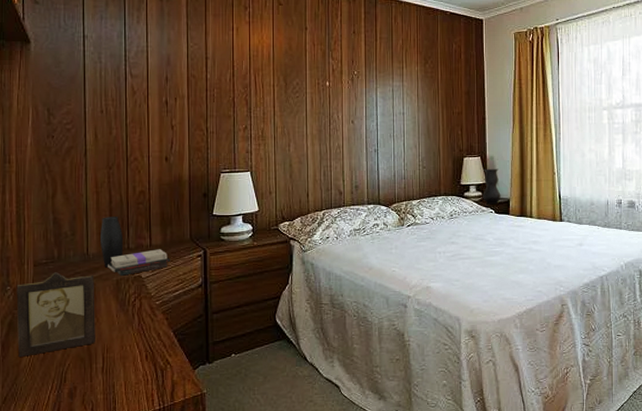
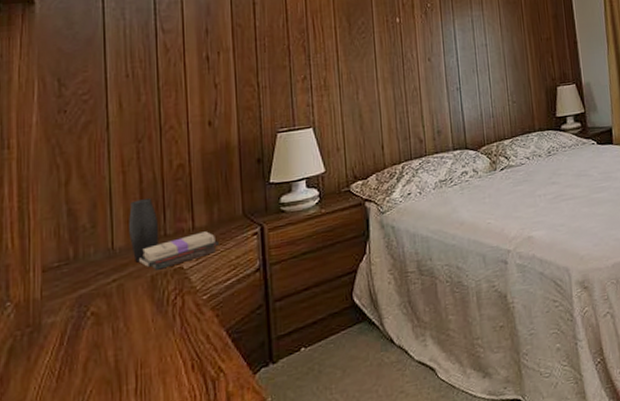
photo frame: present [16,272,95,358] -> none [19,273,125,392]
vase: present [483,168,501,205] -> none [580,95,602,136]

